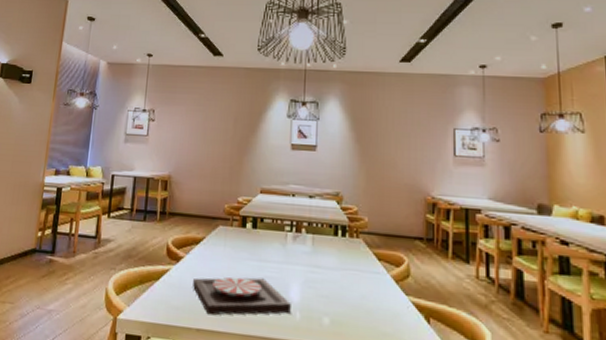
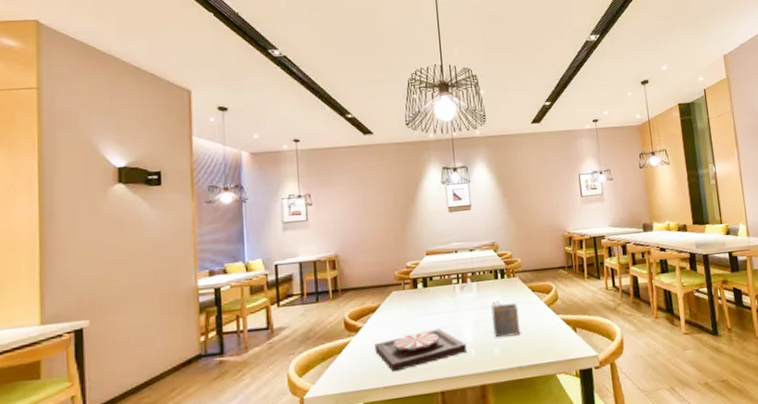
napkin holder: none [324,261,359,309] -> present [491,300,521,338]

